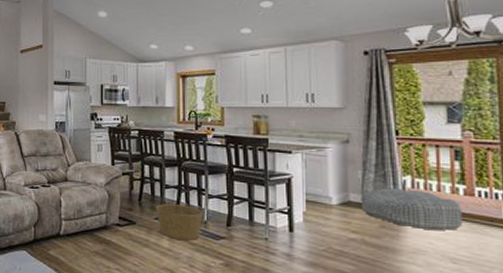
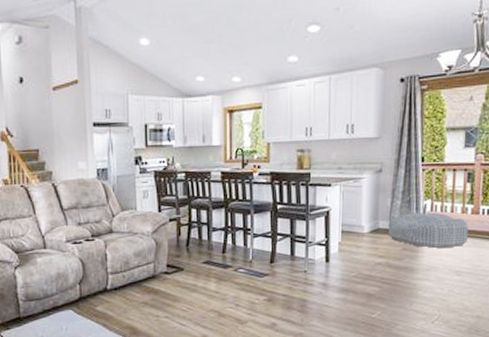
basket: present [156,204,202,241] -> none [204,246,248,282]

